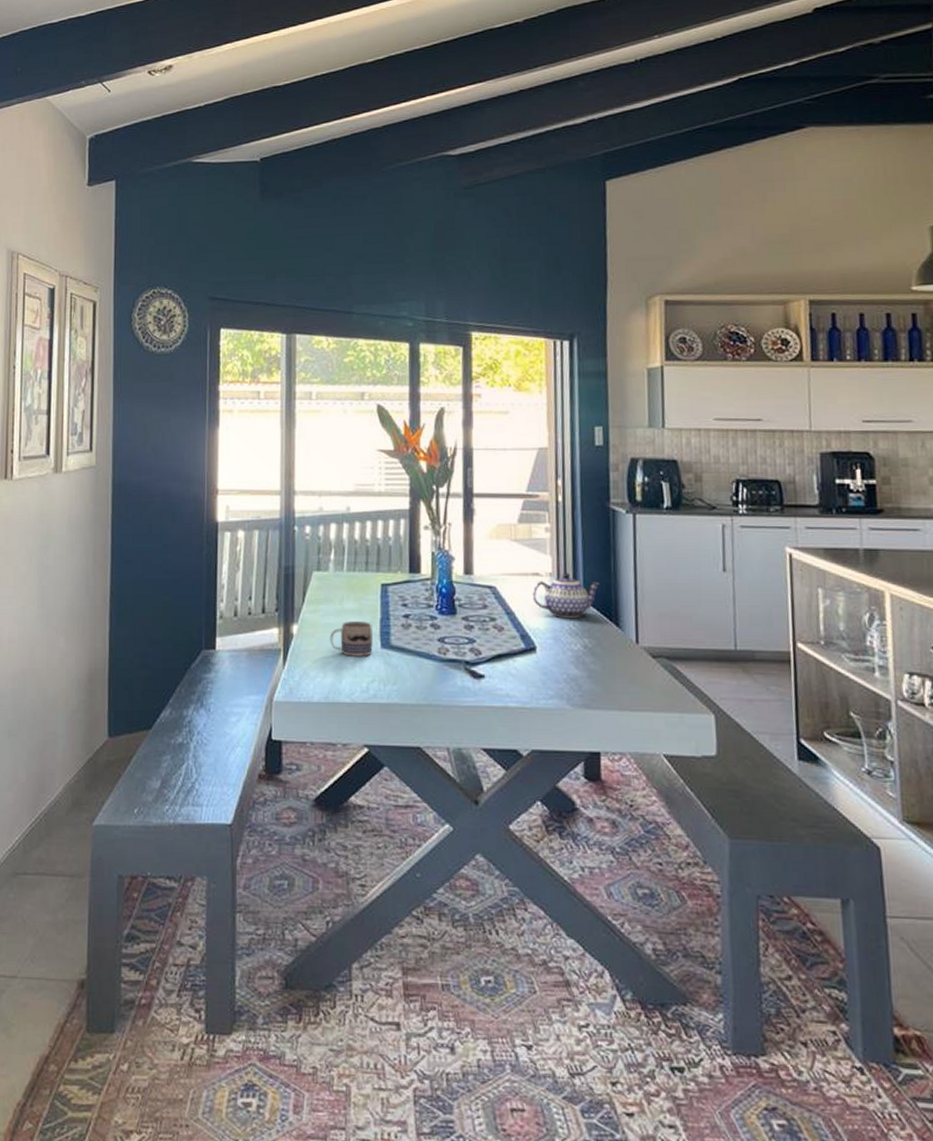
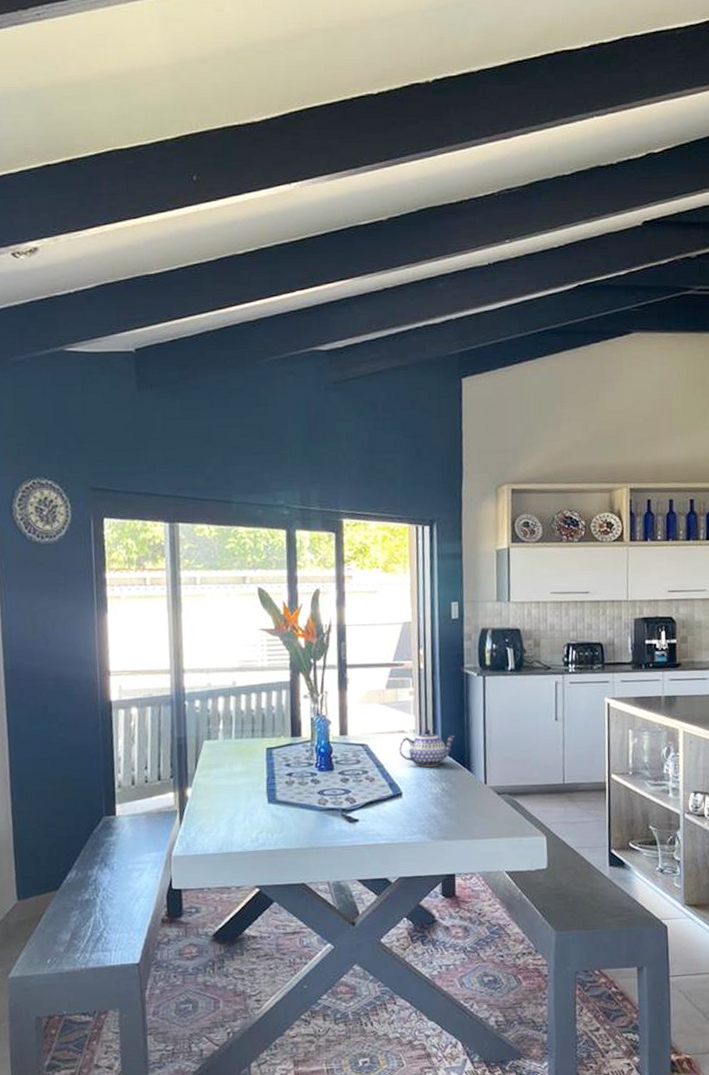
mug: present [330,621,373,657] -> none [221,781,261,812]

